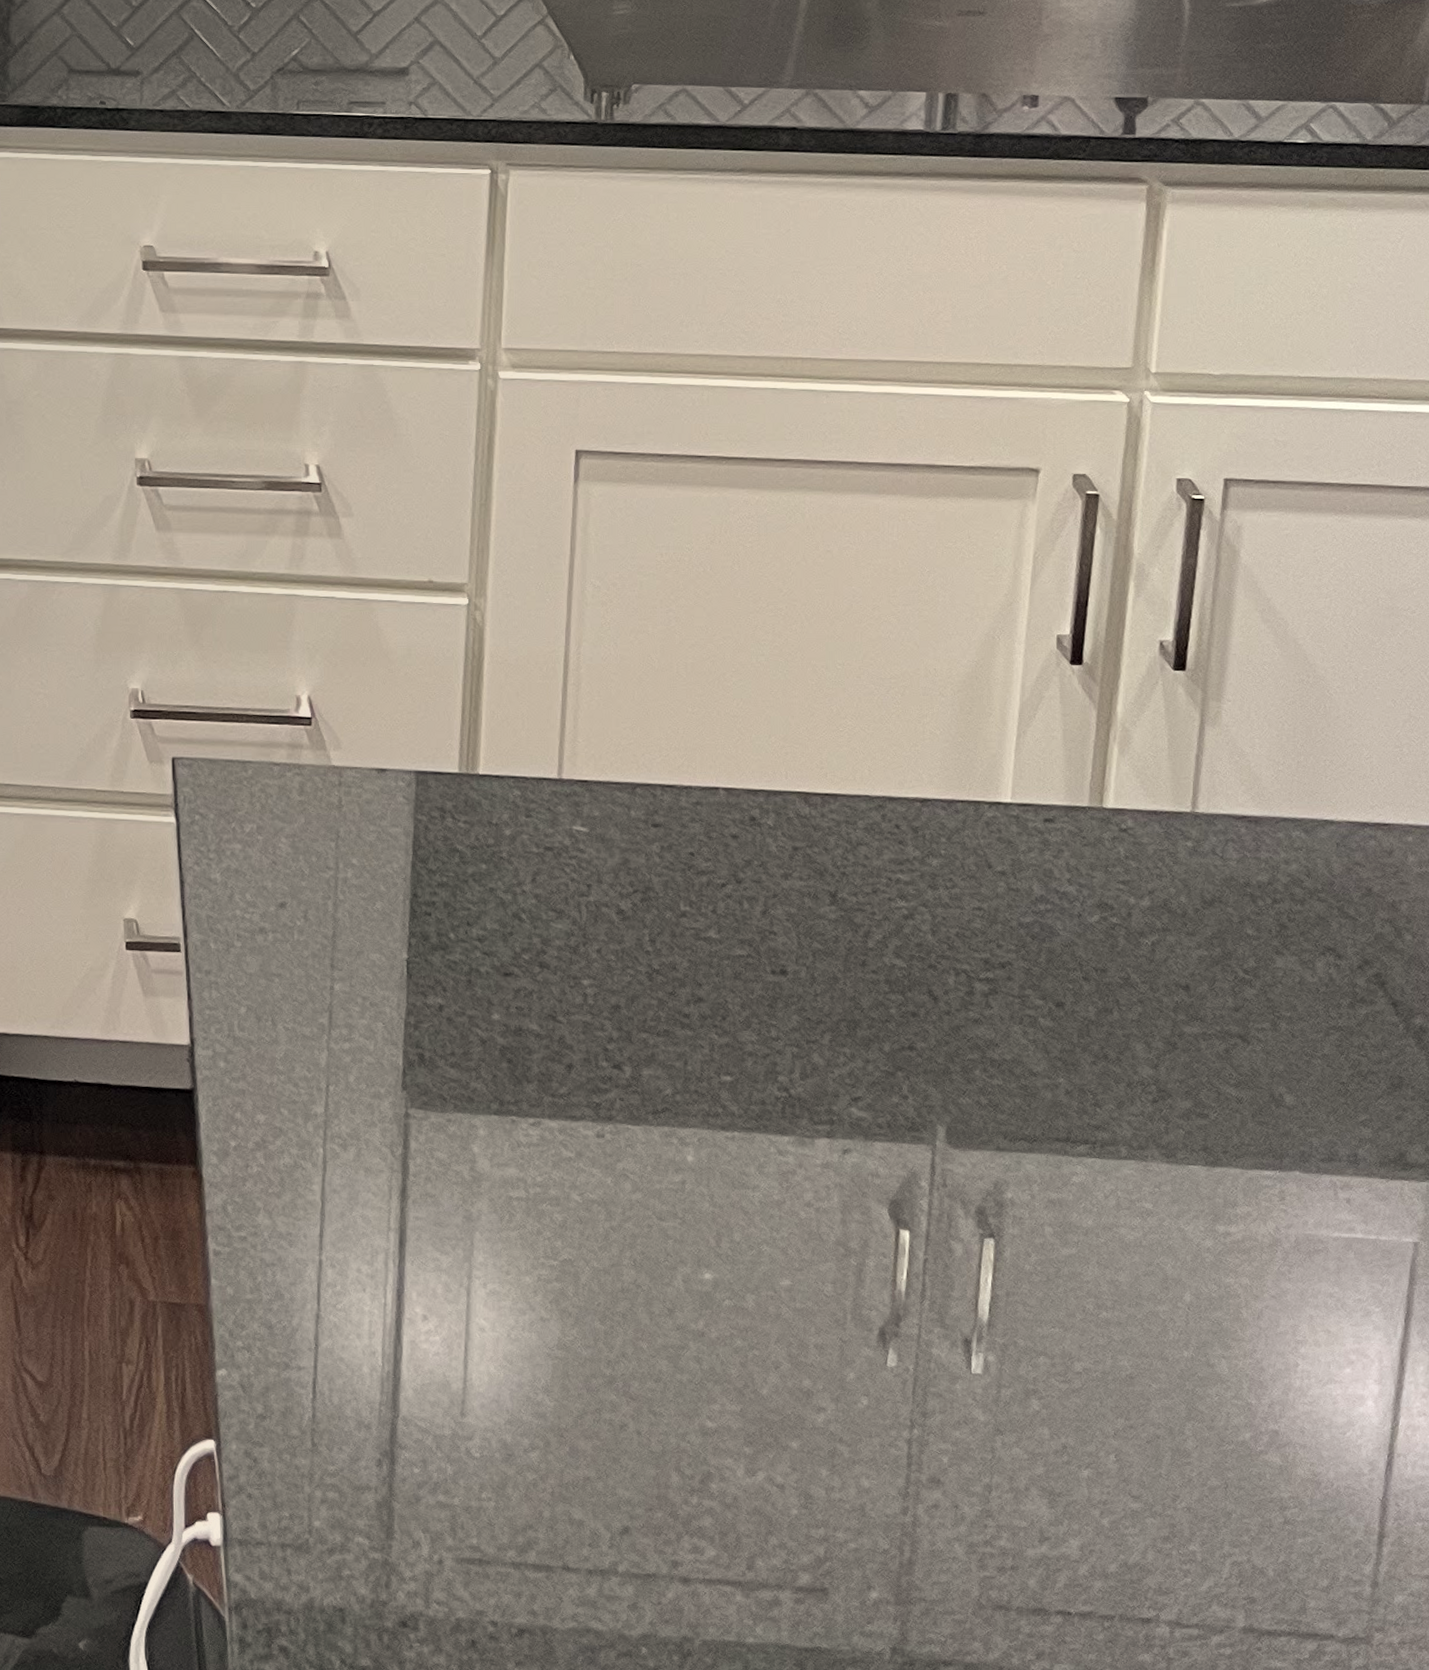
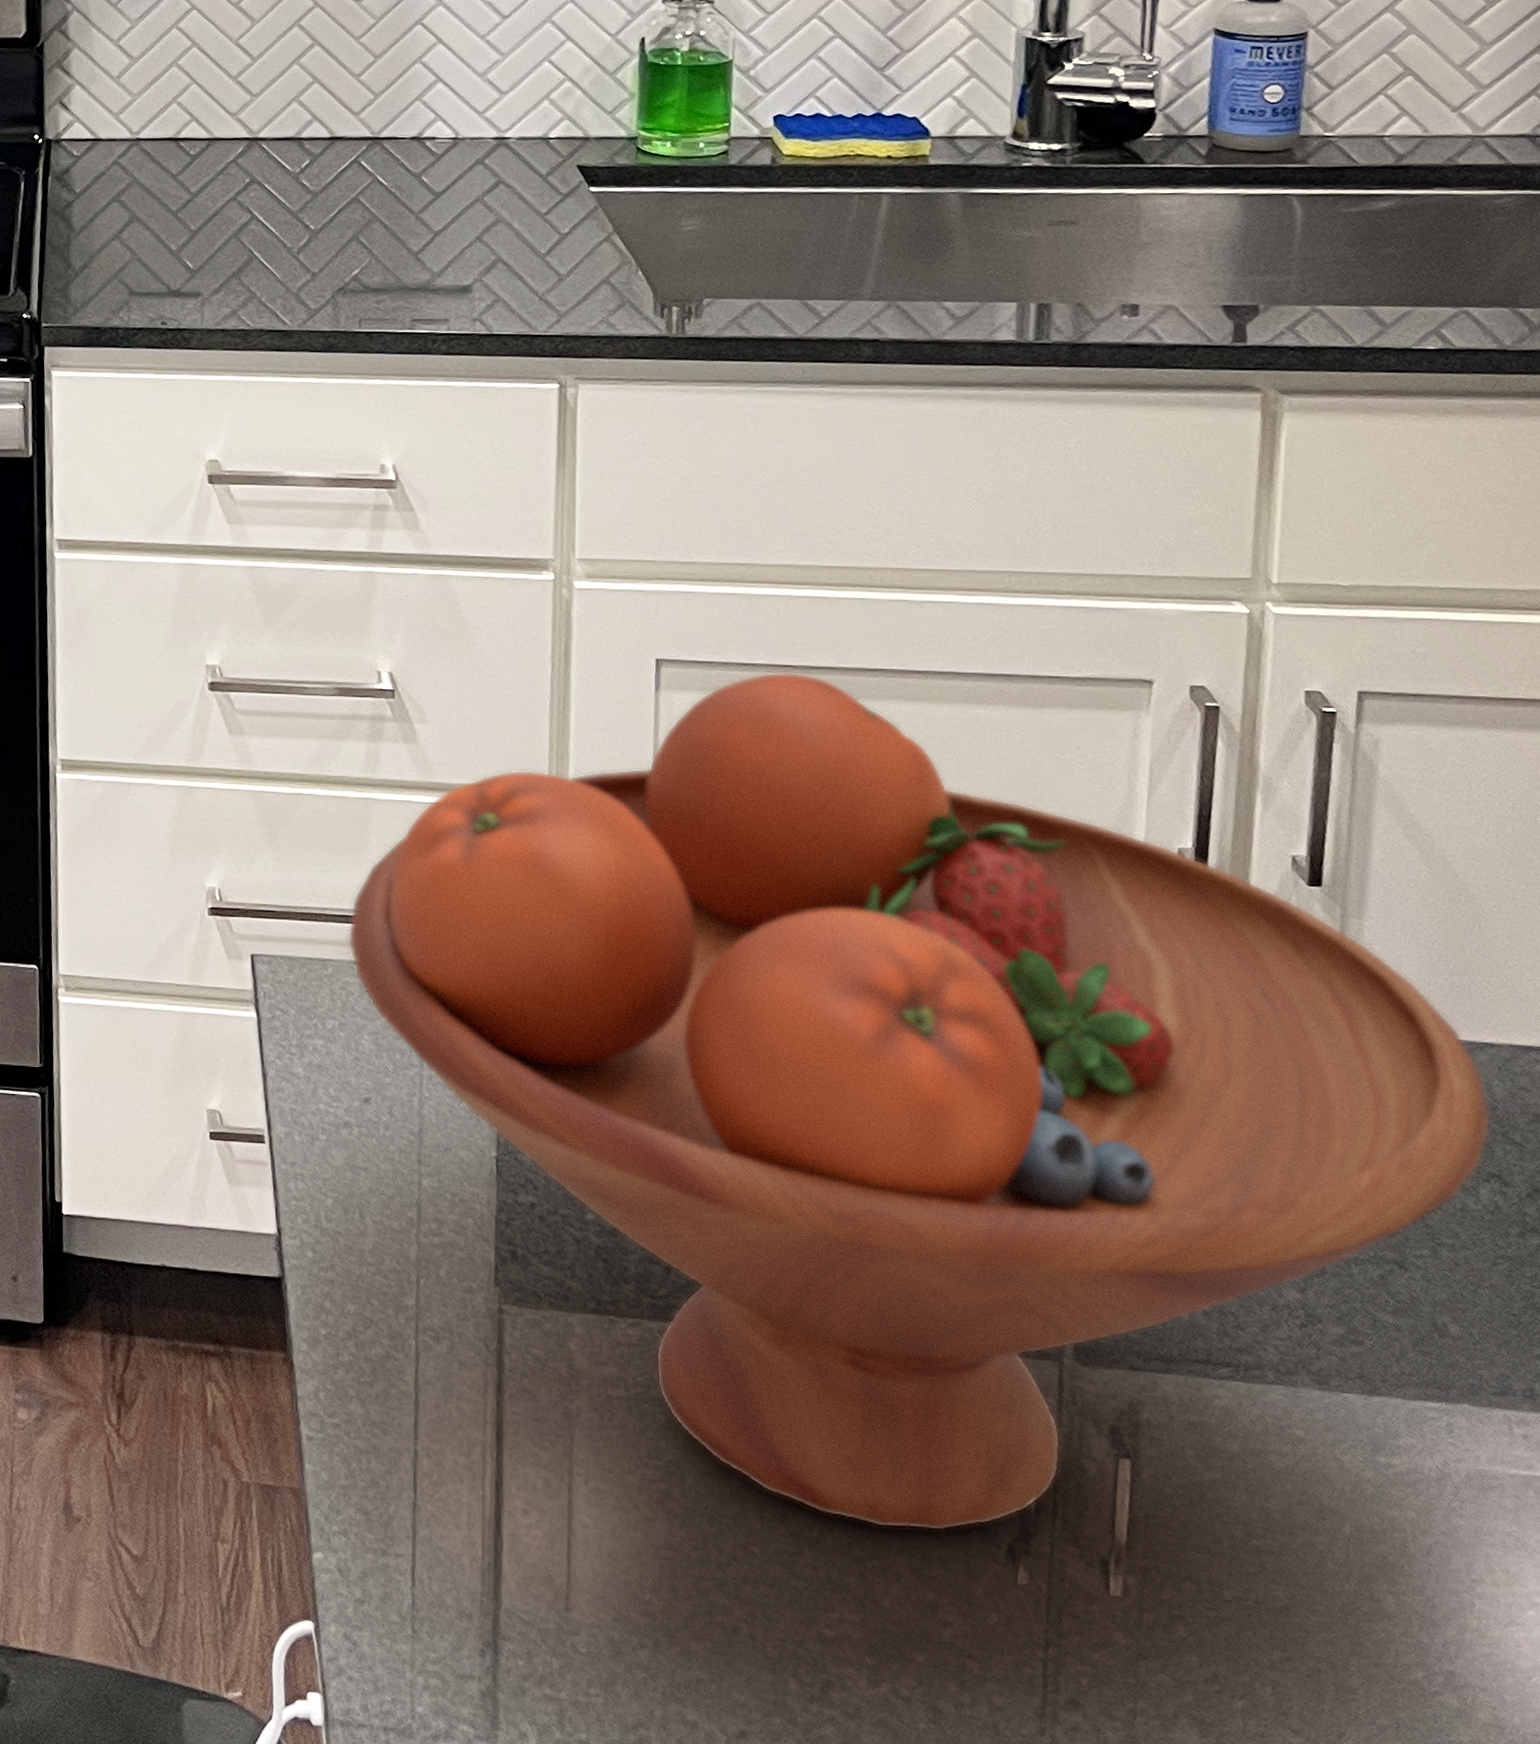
fruit bowl: none [267,463,1329,1318] -> present [347,672,1492,1532]

